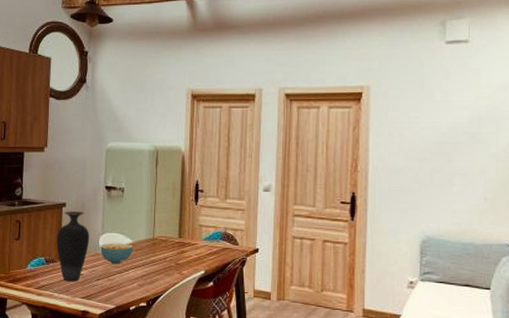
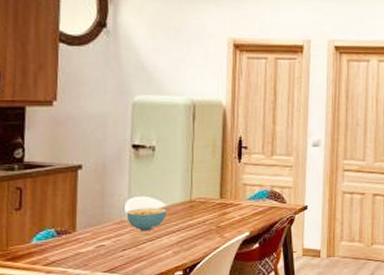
vase: present [56,211,90,282] -> none [70,174,113,255]

